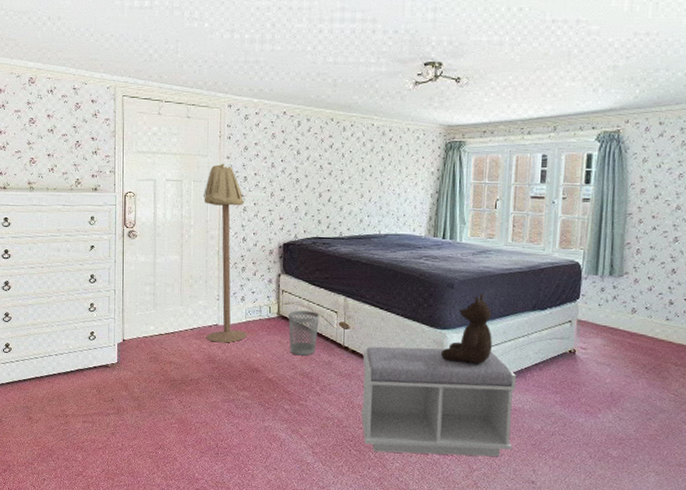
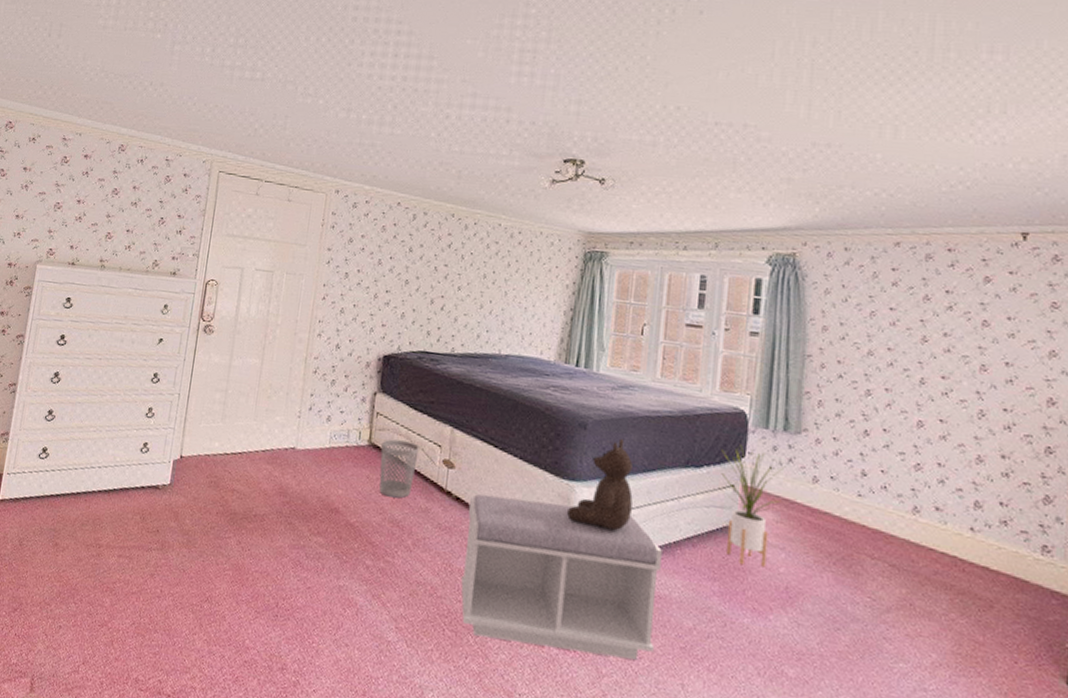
floor lamp: present [203,163,247,343] -> none [280,255,343,472]
house plant: none [561,289,611,380] -> present [721,444,786,568]

